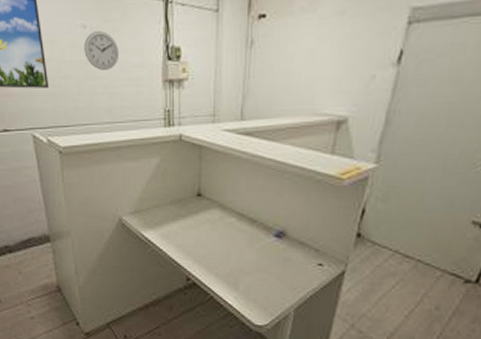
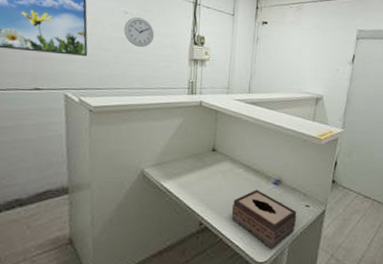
tissue box: none [223,243,306,312] -> present [231,189,297,249]

